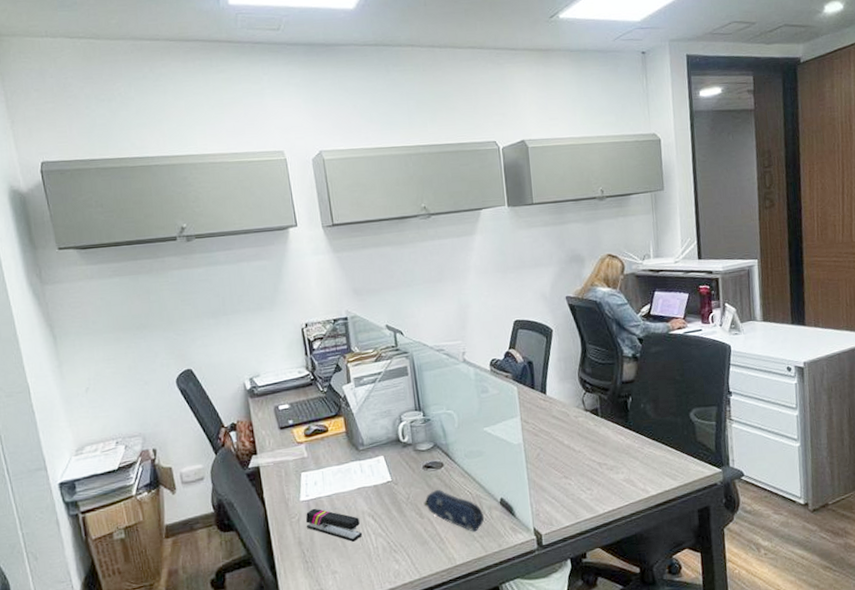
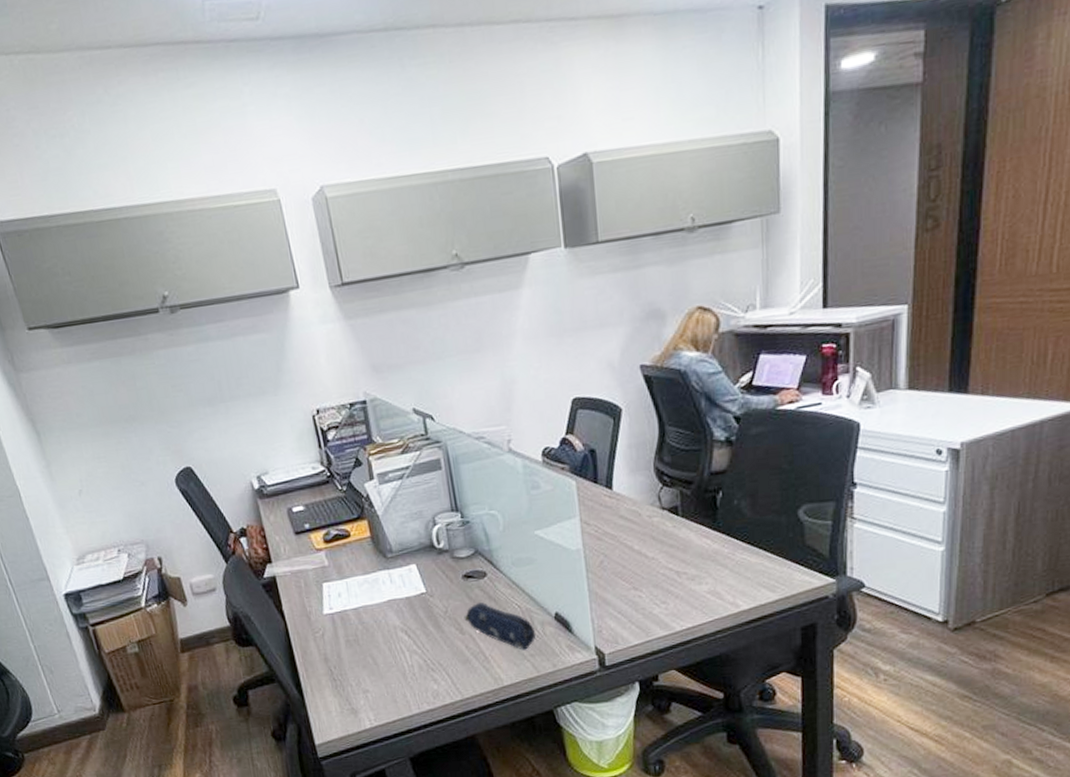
stapler: present [305,508,362,542] -> none [330,622,395,659]

